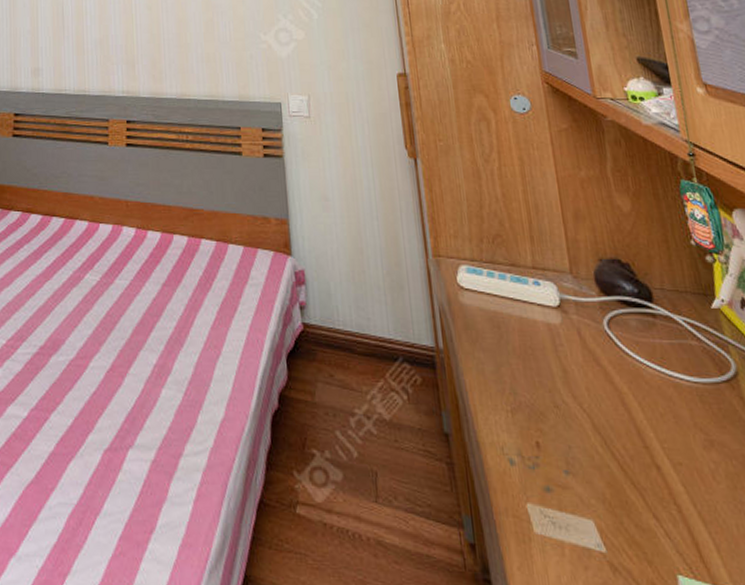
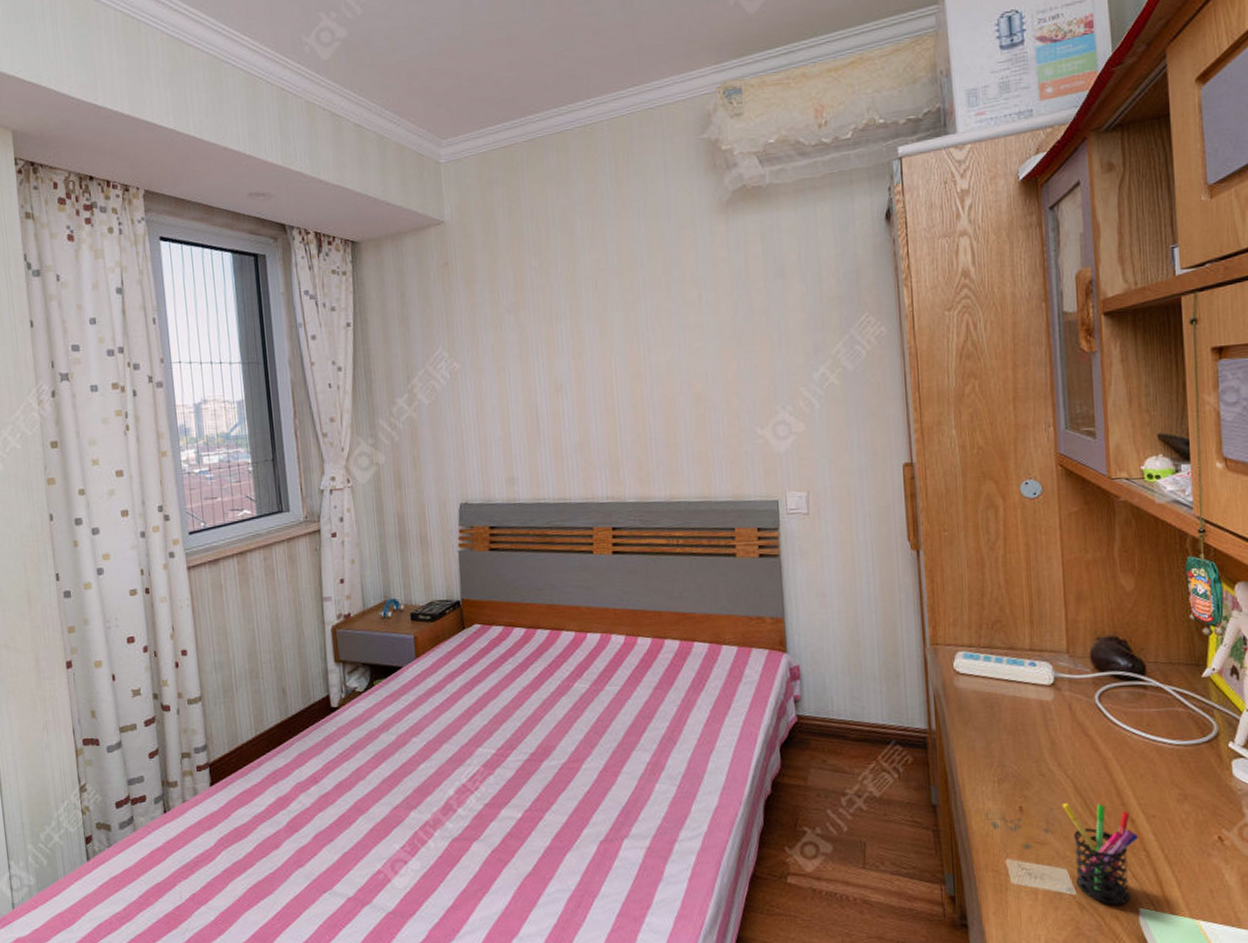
pen holder: none [580,441,668,569] -> present [1061,803,1139,905]

